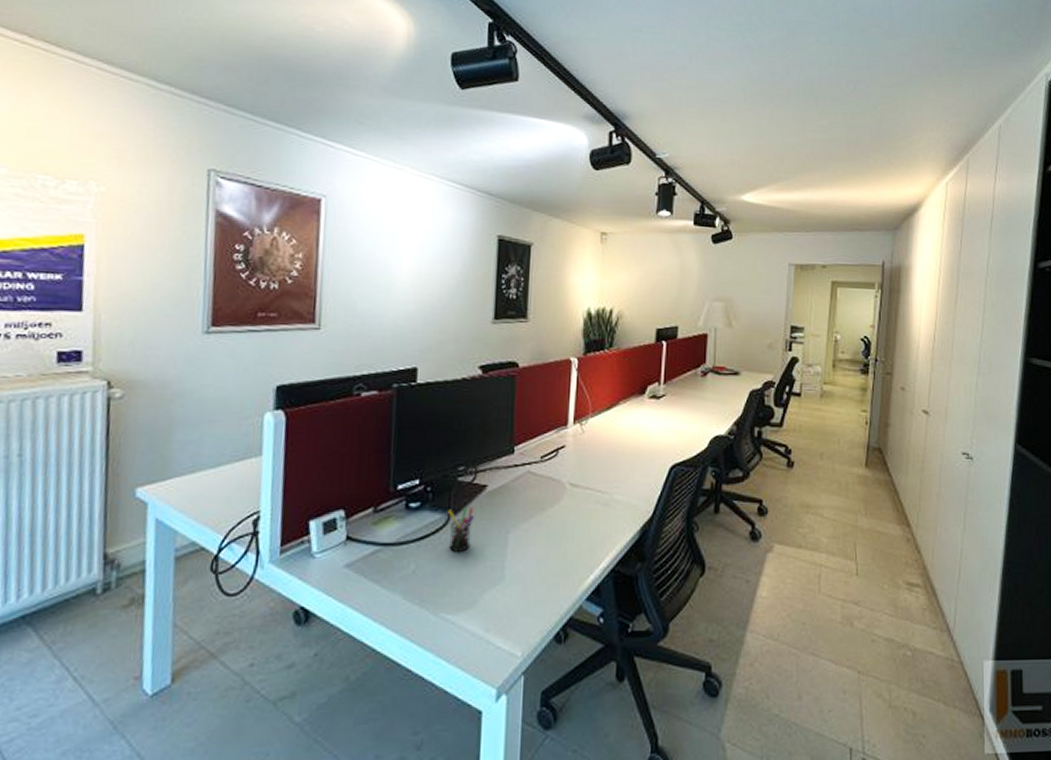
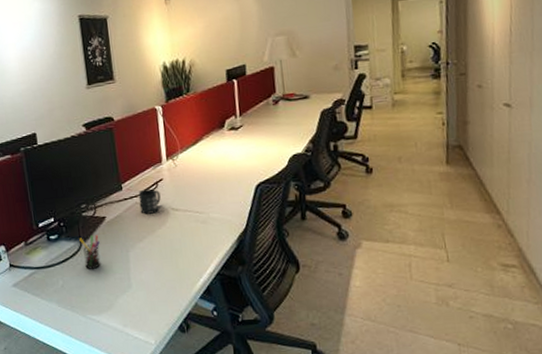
mug: none [531,456,559,487] -> present [138,188,161,214]

